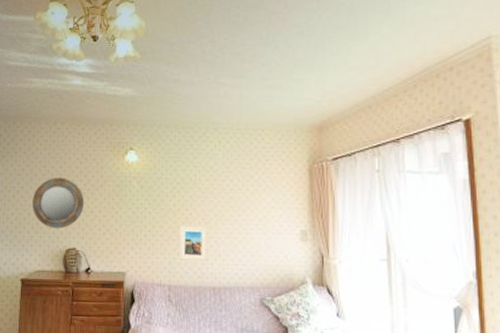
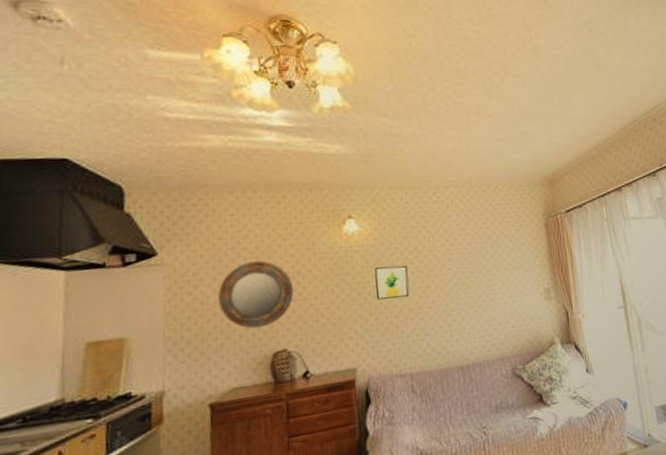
wall art: none [146,193,174,221] -> present [374,265,410,300]
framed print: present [179,226,207,260] -> none [416,298,452,341]

